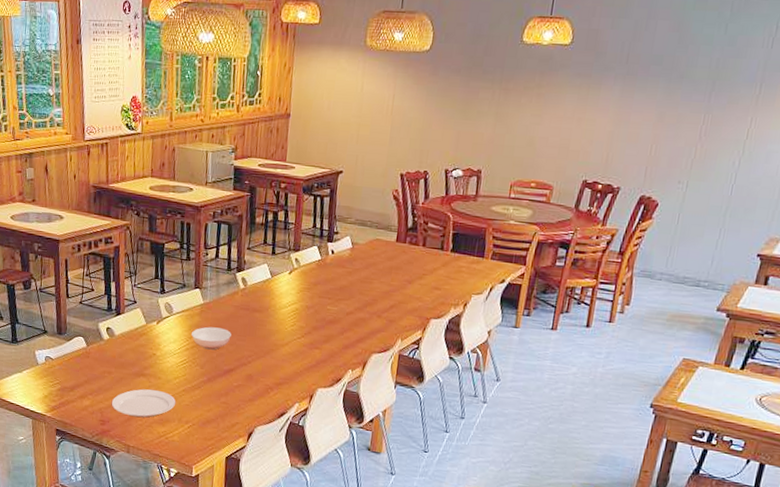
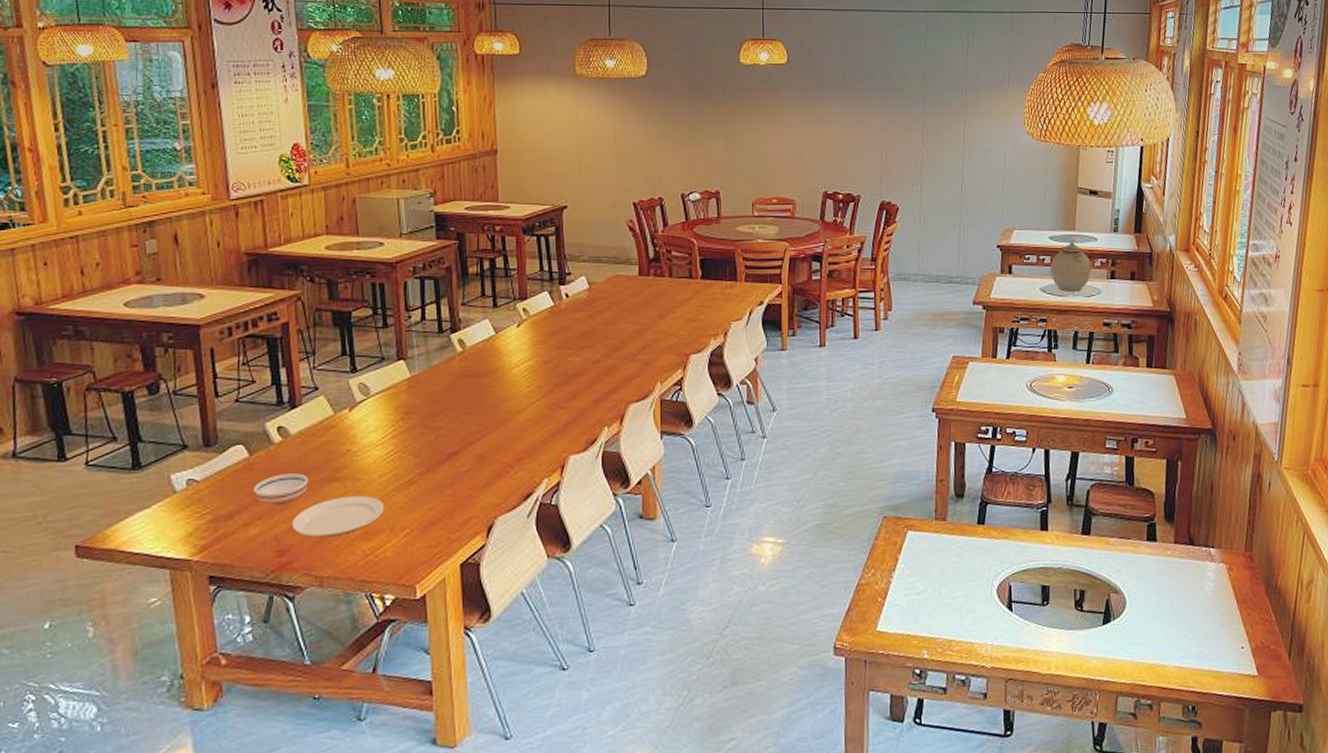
bowl: none [88,364,125,387] -> present [253,473,309,505]
bowl: present [191,326,231,350] -> none [398,403,452,433]

